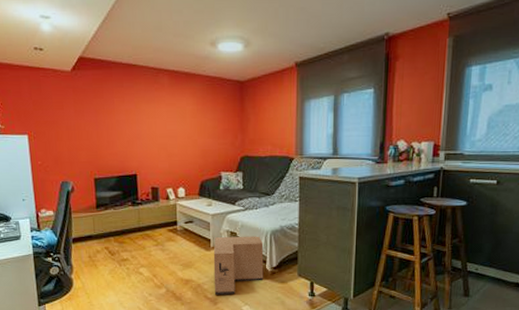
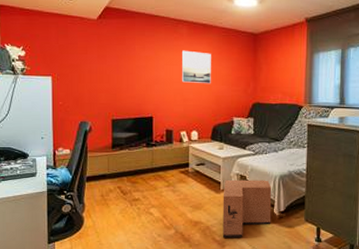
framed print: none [163,102,196,138] -> present [181,50,211,84]

